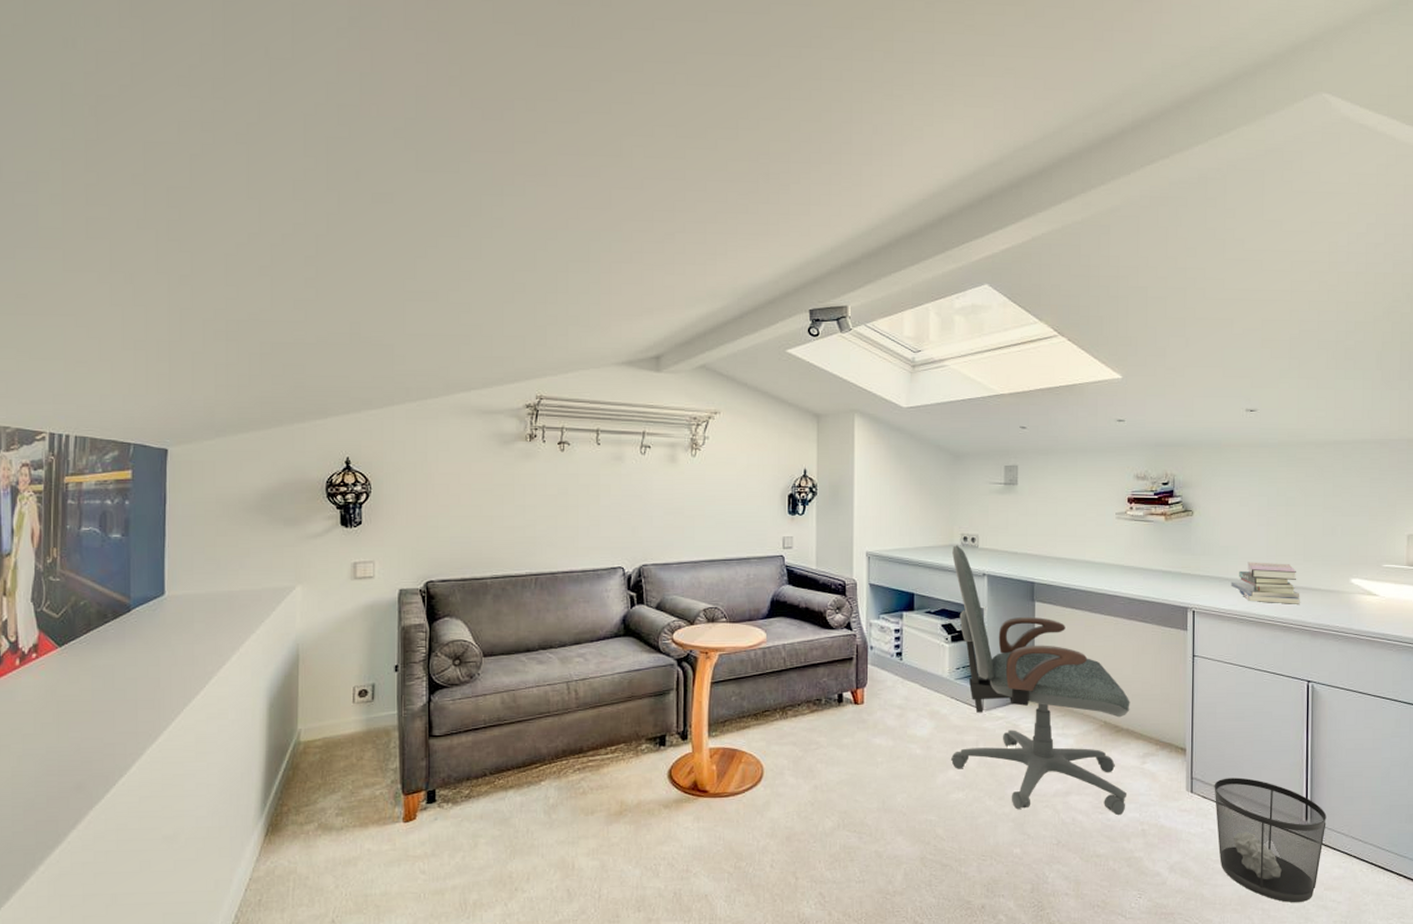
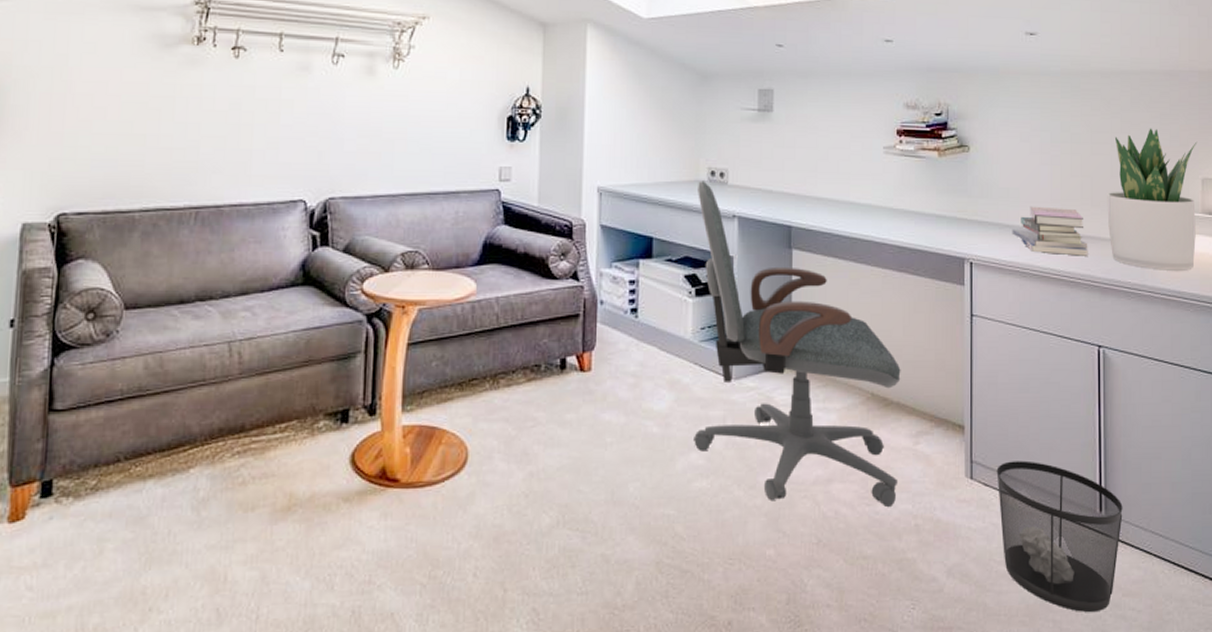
planter: none [1318,491,1404,616] -> present [1107,128,1198,271]

